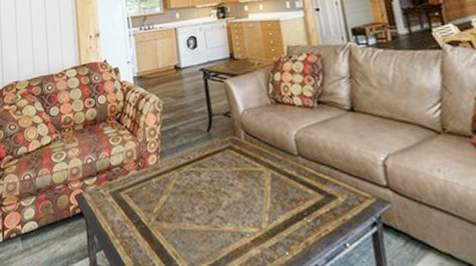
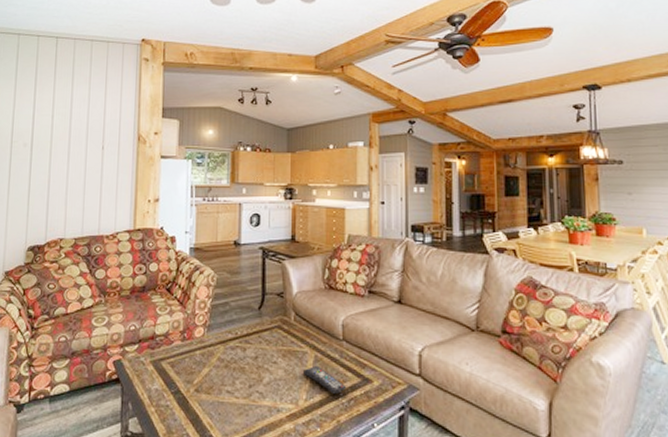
remote control: none [262,184,311,213] -> present [303,365,347,394]

